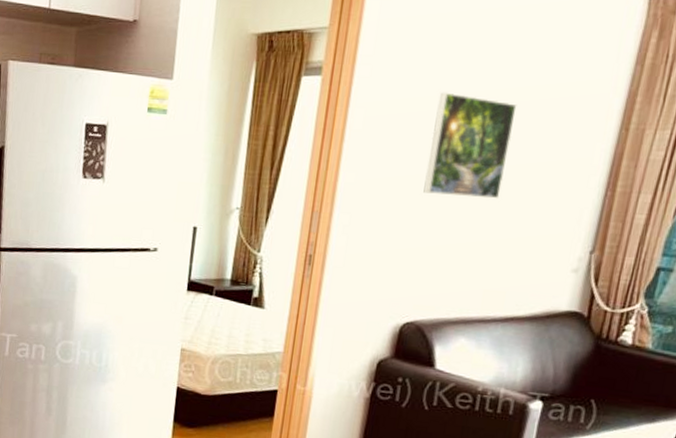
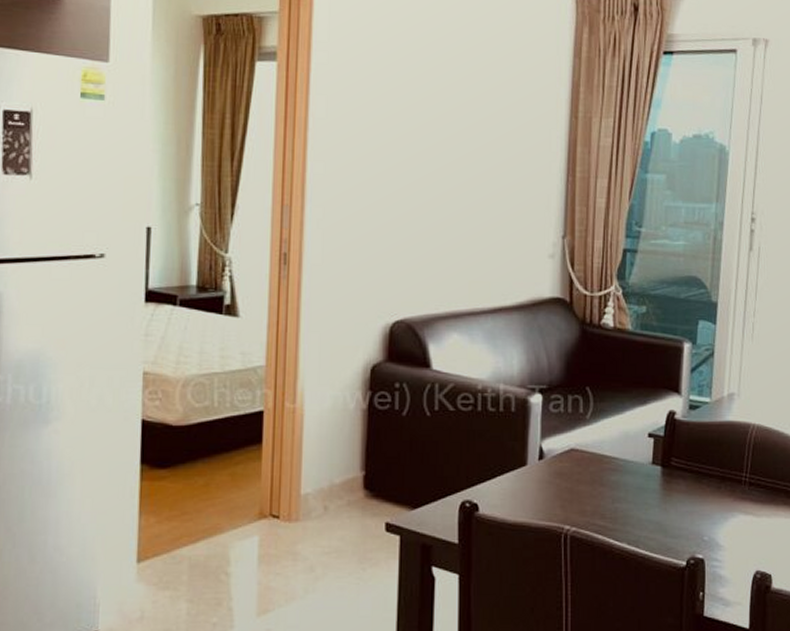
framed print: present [423,92,517,199] -> none [396,80,475,187]

